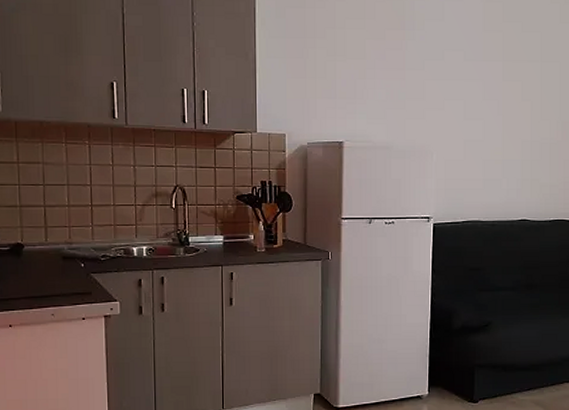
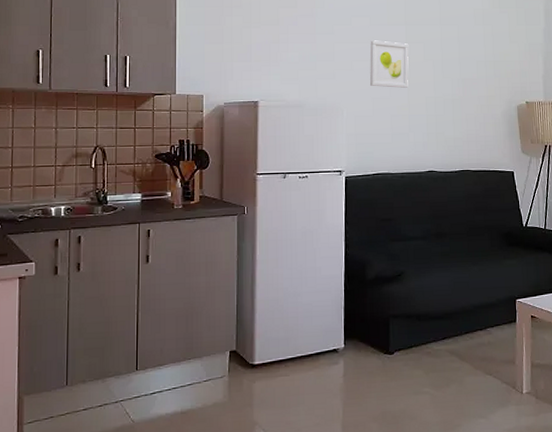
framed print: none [463,77,505,130] -> present [370,40,409,88]

